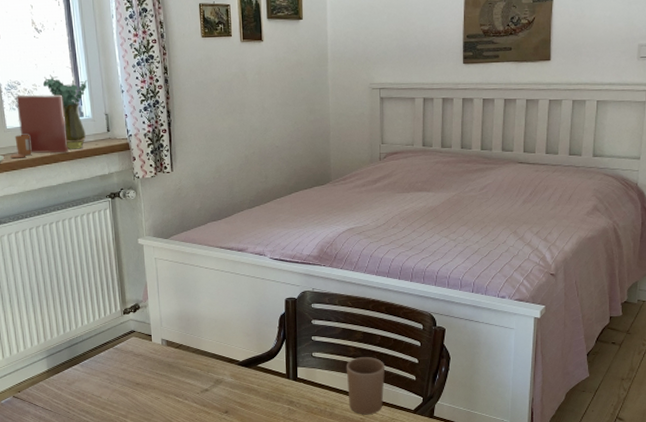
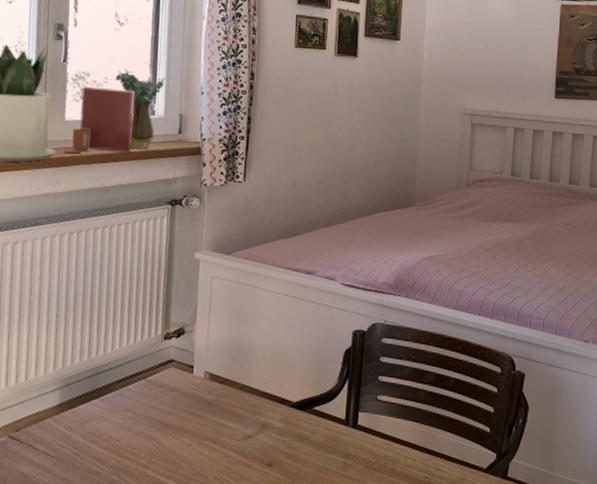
mug: present [346,357,386,414] -> none [413,403,458,472]

